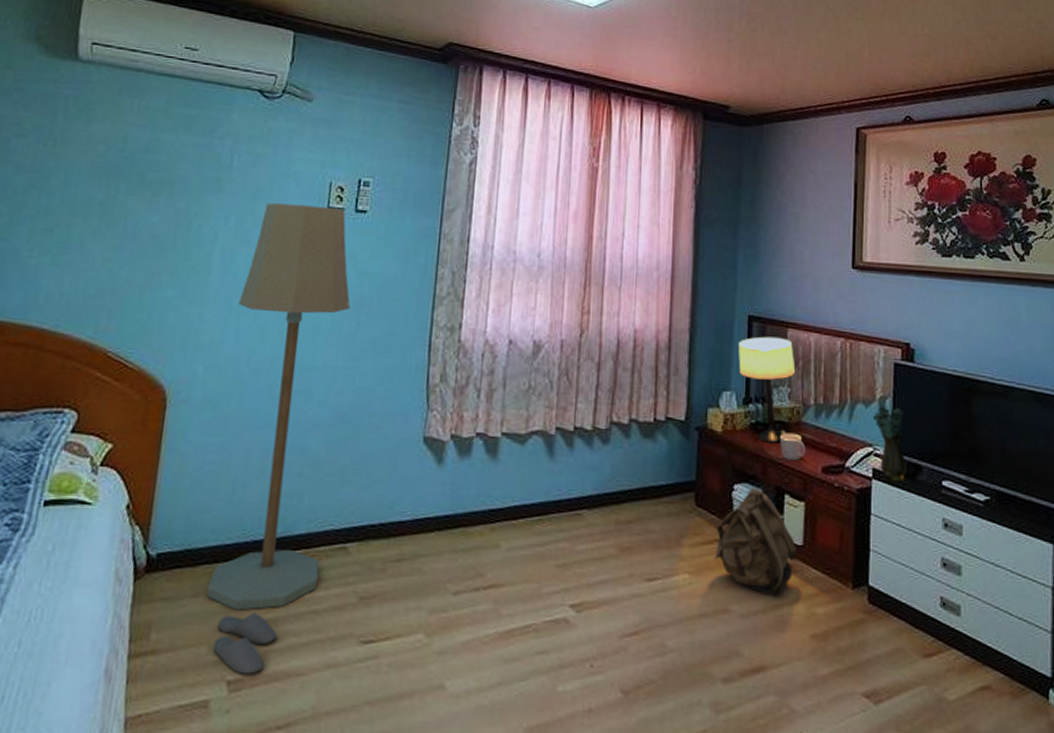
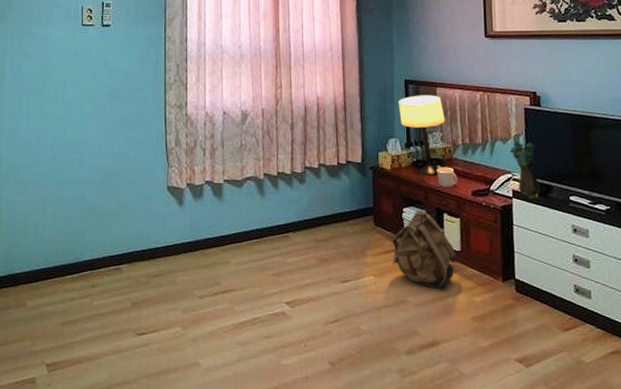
floor lamp: present [207,203,350,611] -> none [26,24,105,315]
slippers: present [213,613,278,675] -> none [34,317,78,359]

